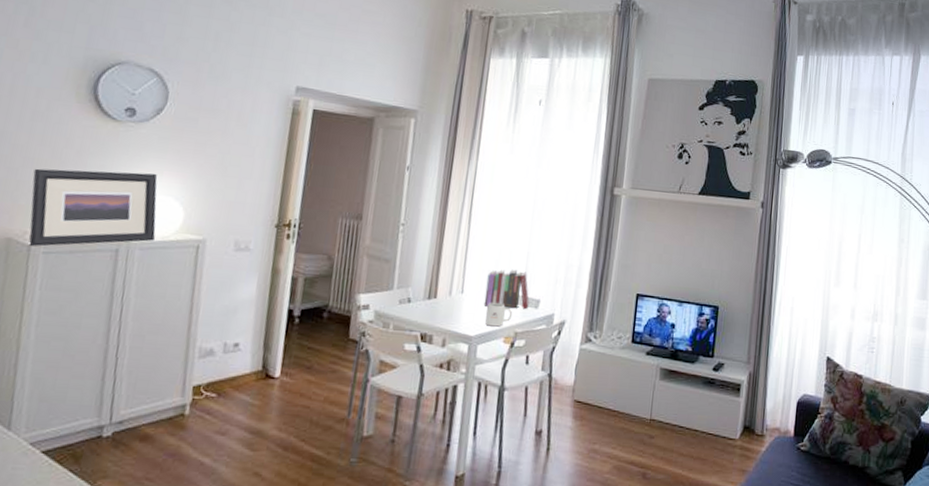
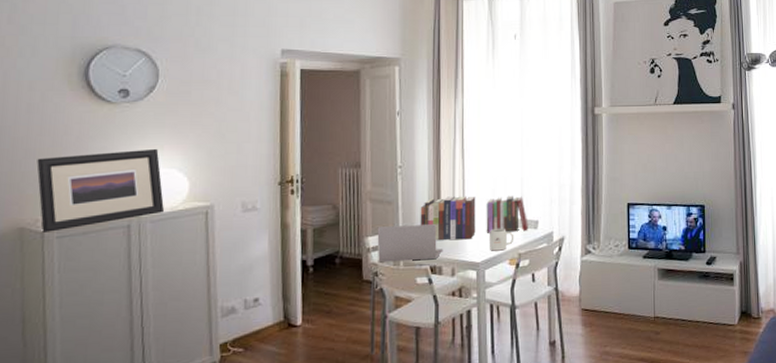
laptop: none [367,285,437,327] -> present [377,224,444,263]
books: none [415,262,478,311] -> present [420,196,476,241]

